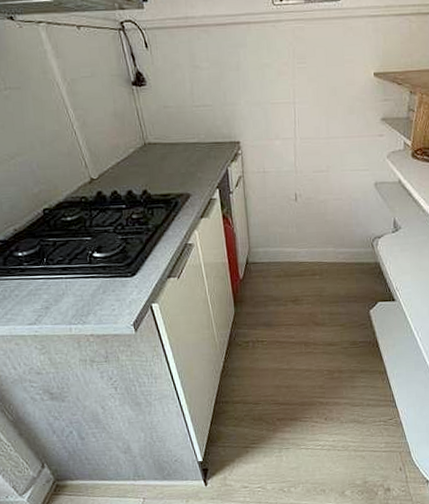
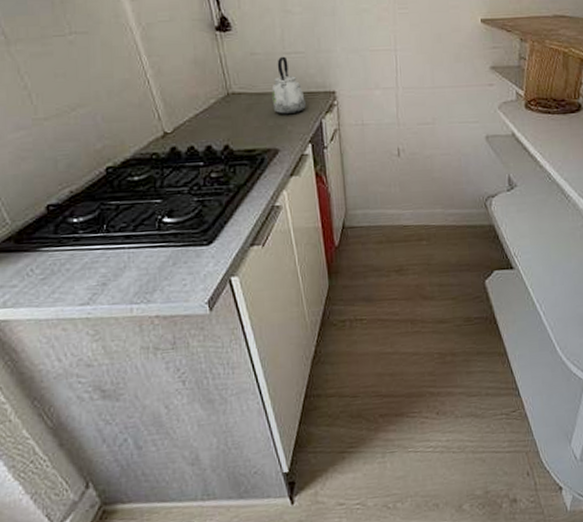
kettle: none [183,109,214,163] -> present [271,56,306,115]

